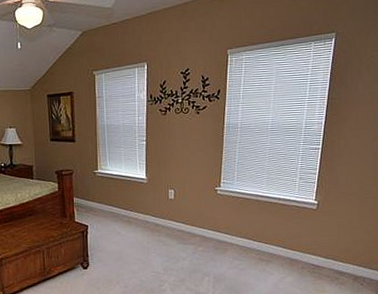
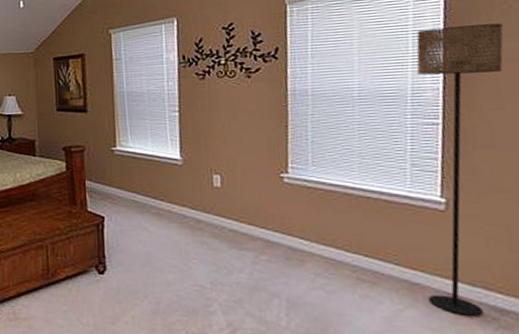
floor lamp: none [300,75,366,278] -> present [416,23,504,316]

